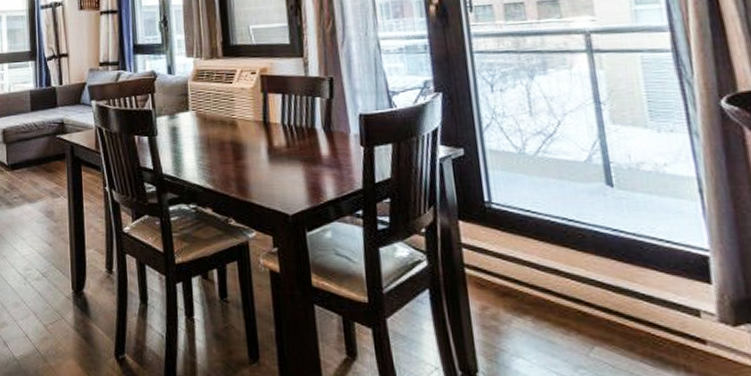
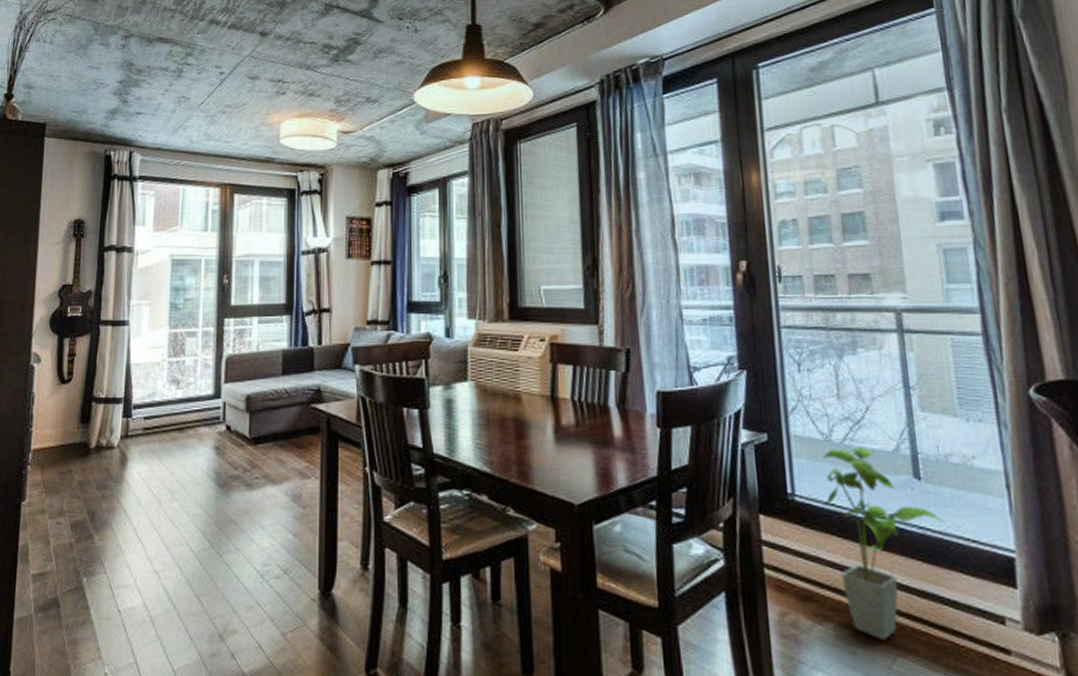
house plant: none [517,158,637,332] -> present [822,447,944,641]

